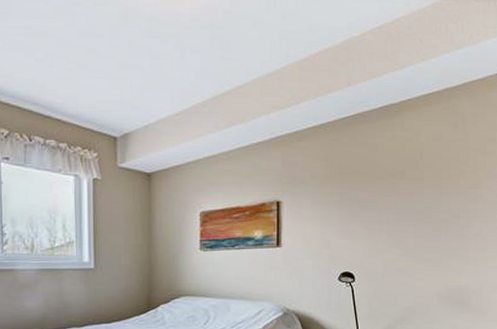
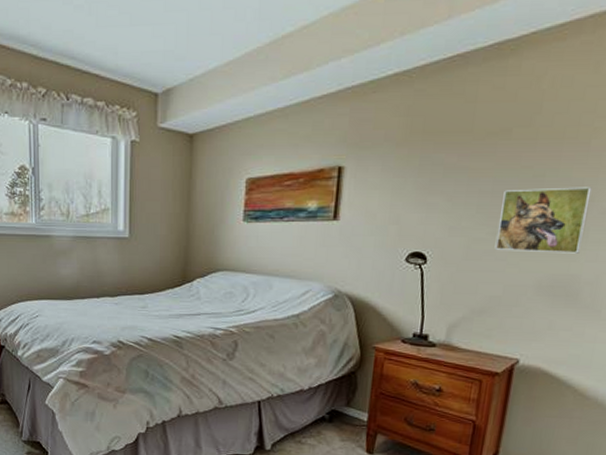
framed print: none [404,216,466,269] -> present [494,187,592,254]

